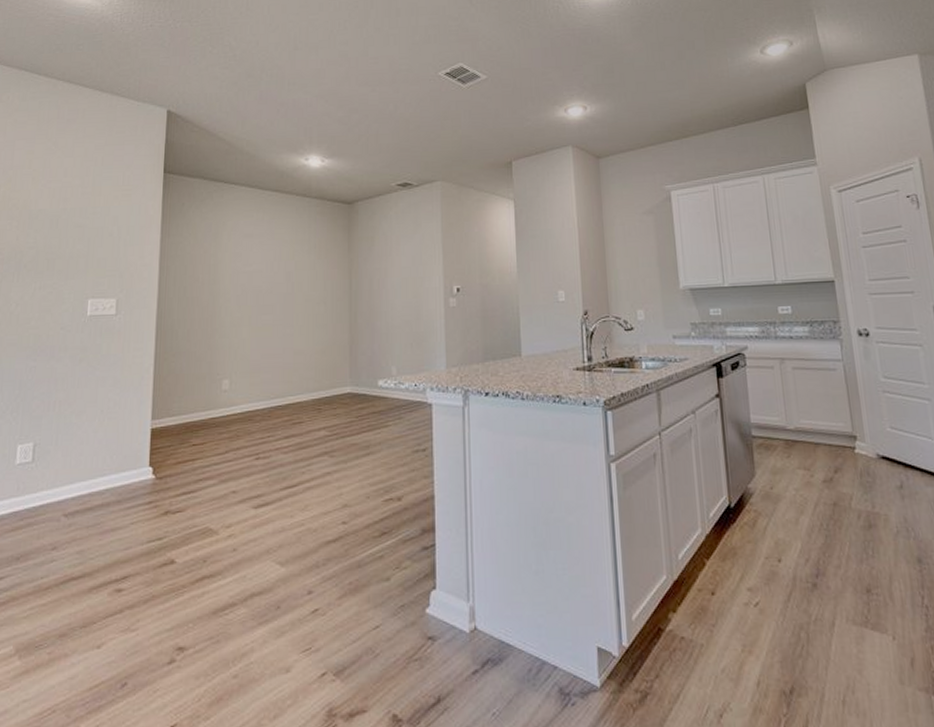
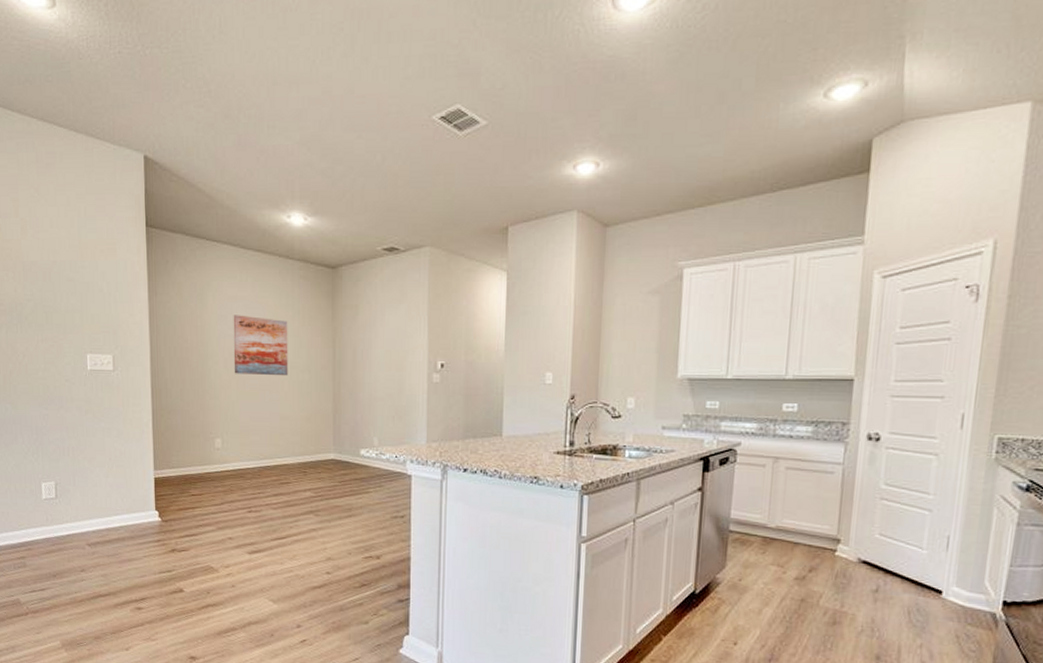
wall art: none [246,251,304,311] -> present [233,315,288,376]

